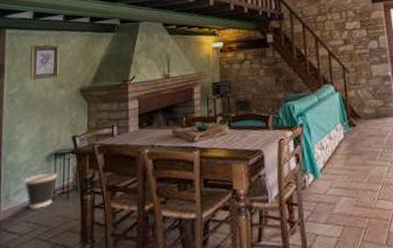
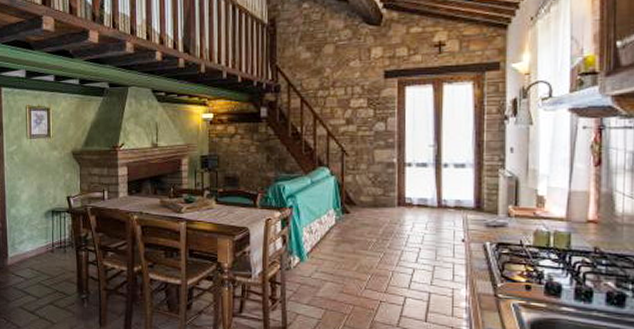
wastebasket: present [24,172,58,209] -> none [27,227,55,258]

